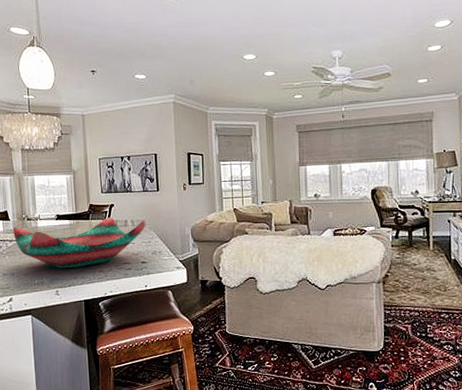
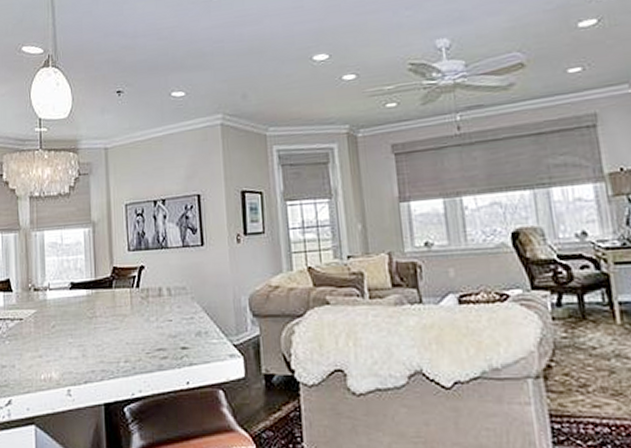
decorative bowl: present [13,217,146,268] -> none [17,284,187,357]

